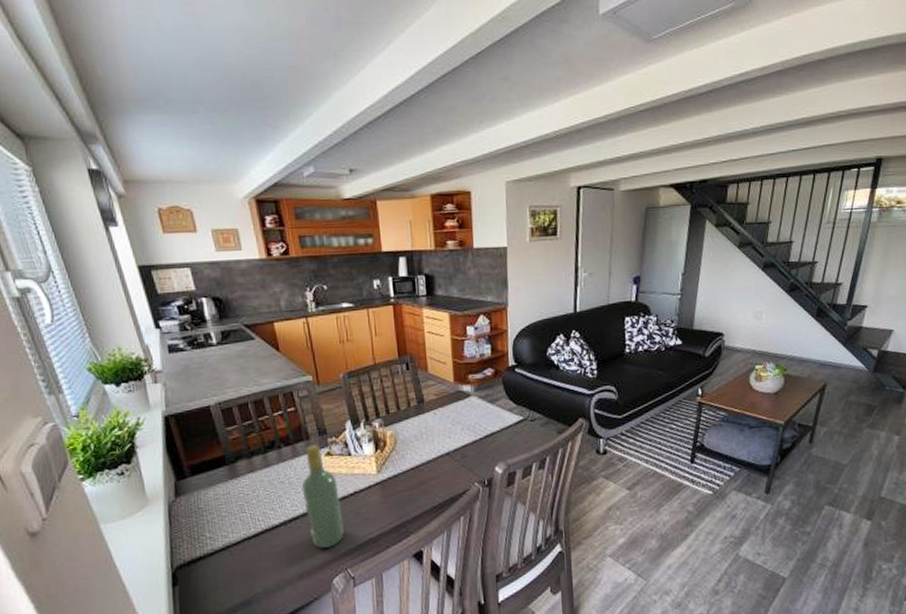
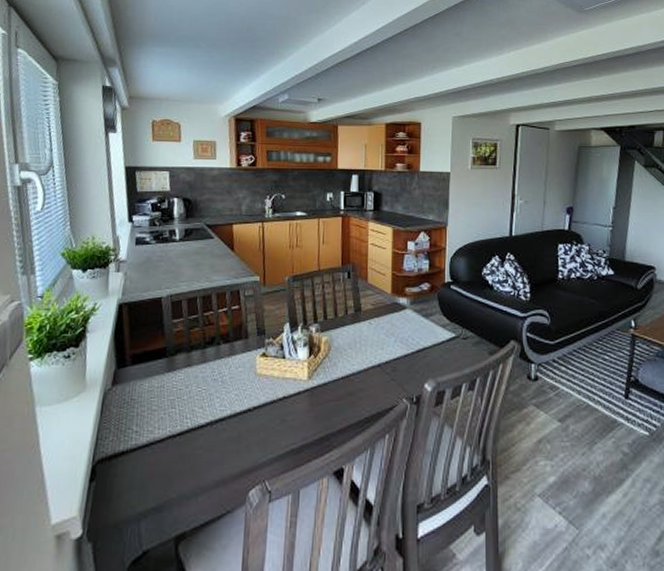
wine bottle: present [301,445,344,548] -> none [232,344,269,455]

